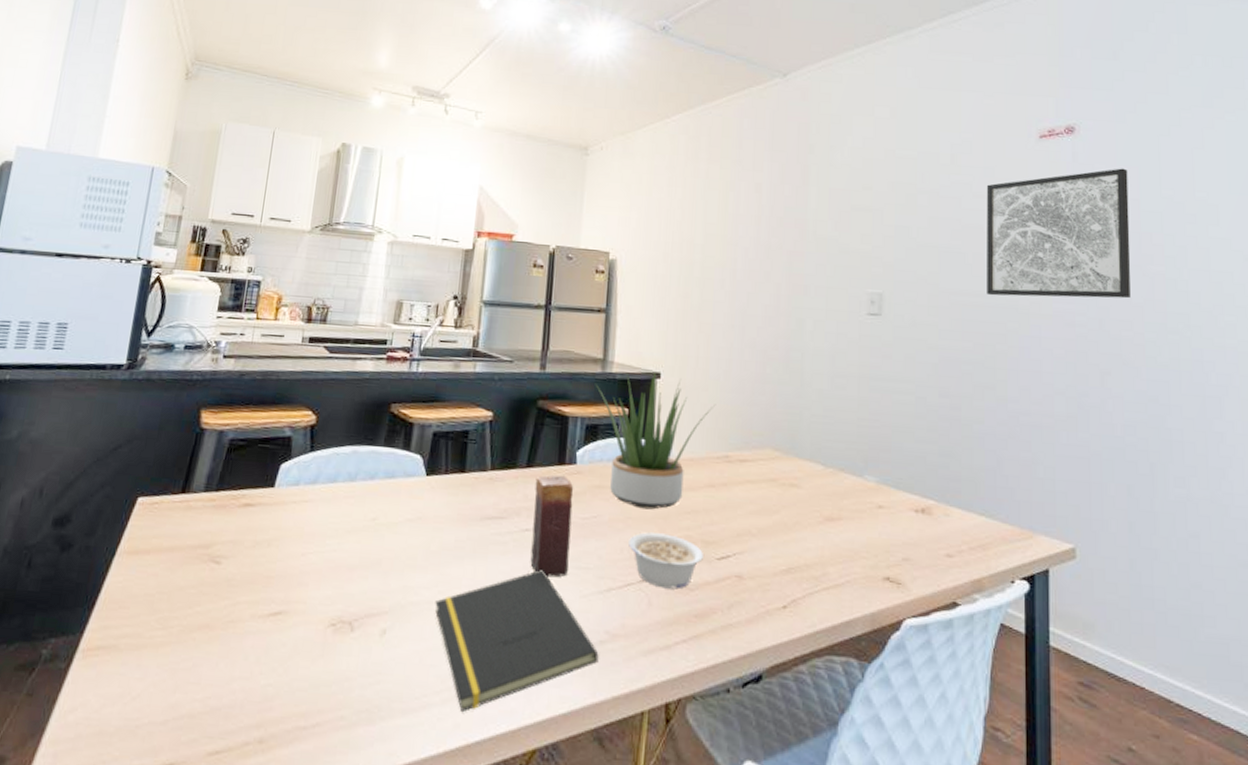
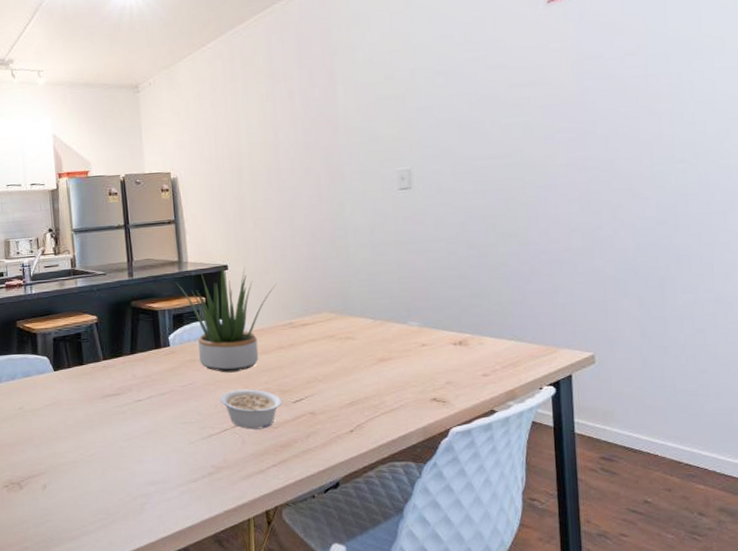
notepad: present [435,570,599,713] -> none [78,428,210,535]
candle: present [530,475,574,578] -> none [139,356,176,433]
wall art: present [986,168,1131,299] -> none [499,17,639,156]

